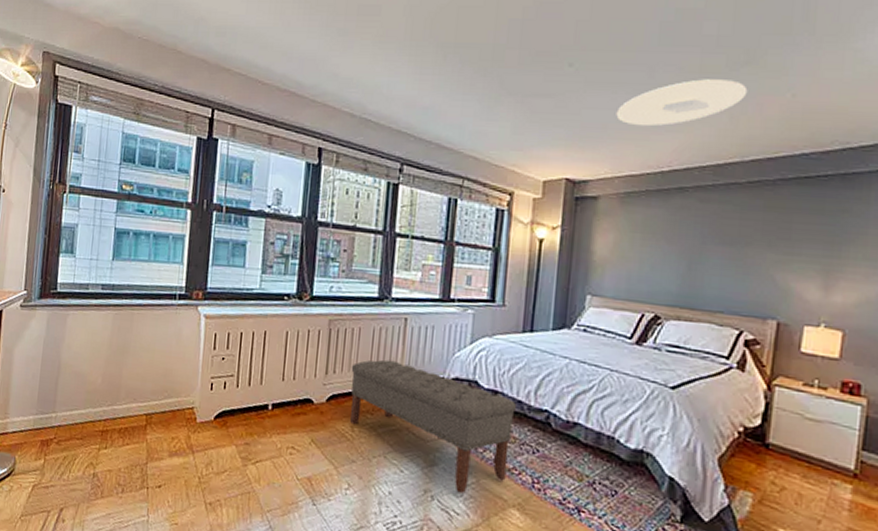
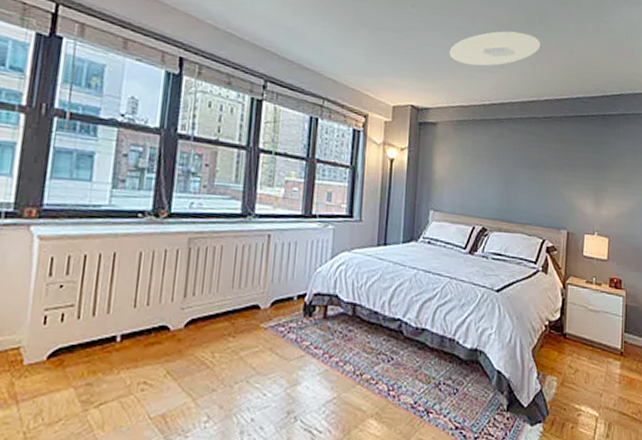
bench: present [350,359,517,495] -> none [210,278,374,412]

